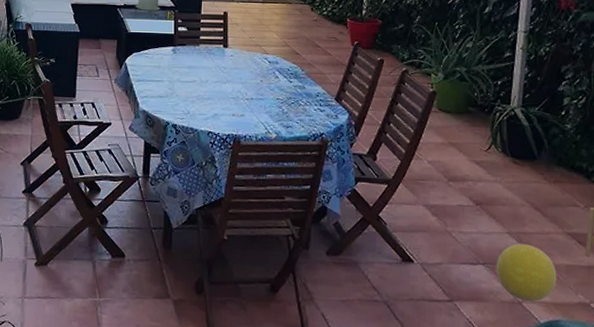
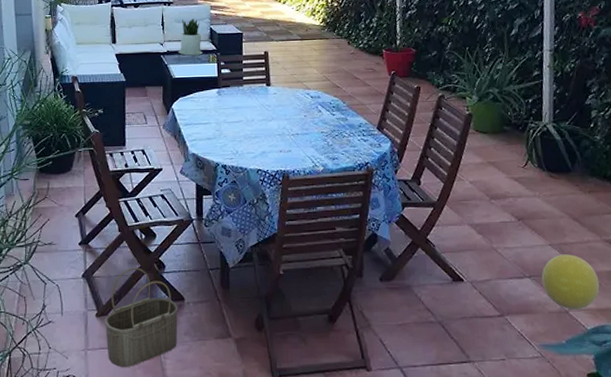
wicker basket: none [43,220,118,319] -> present [105,267,178,367]

